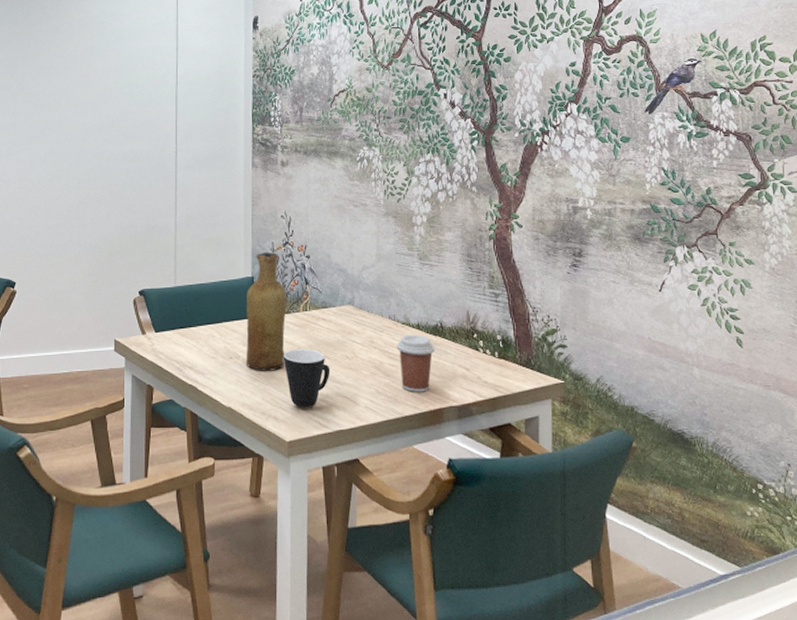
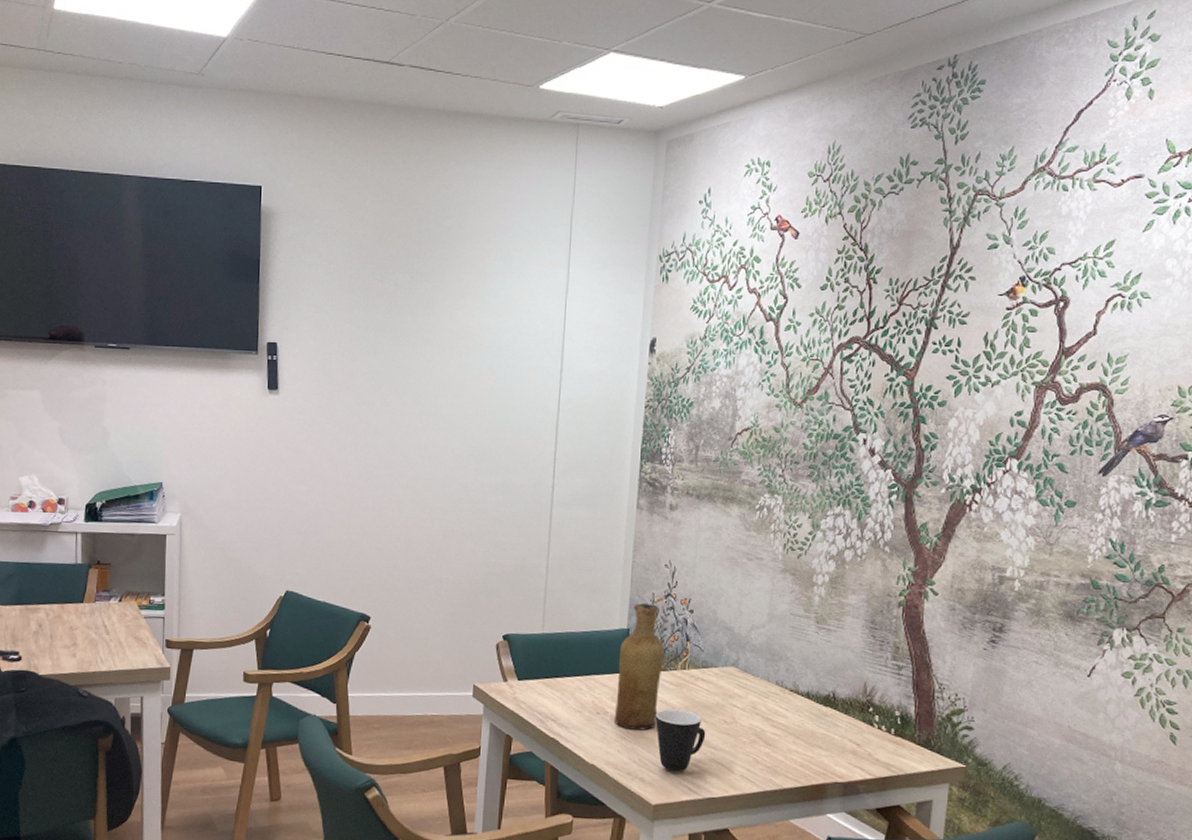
coffee cup: present [396,335,435,392] -> none [781,703,824,765]

